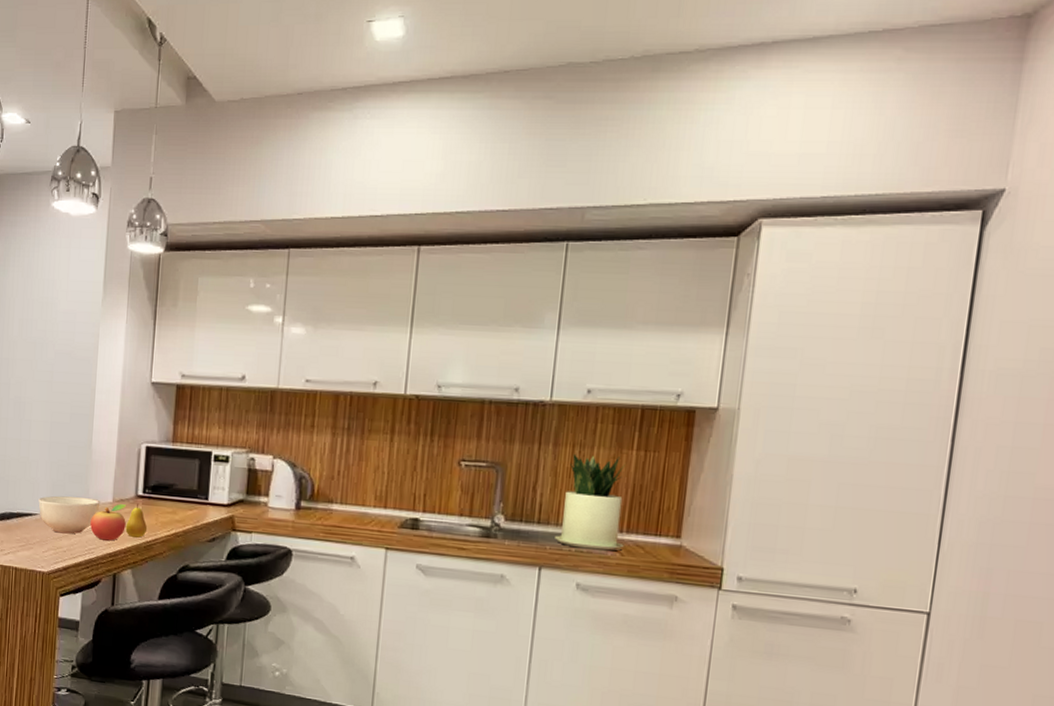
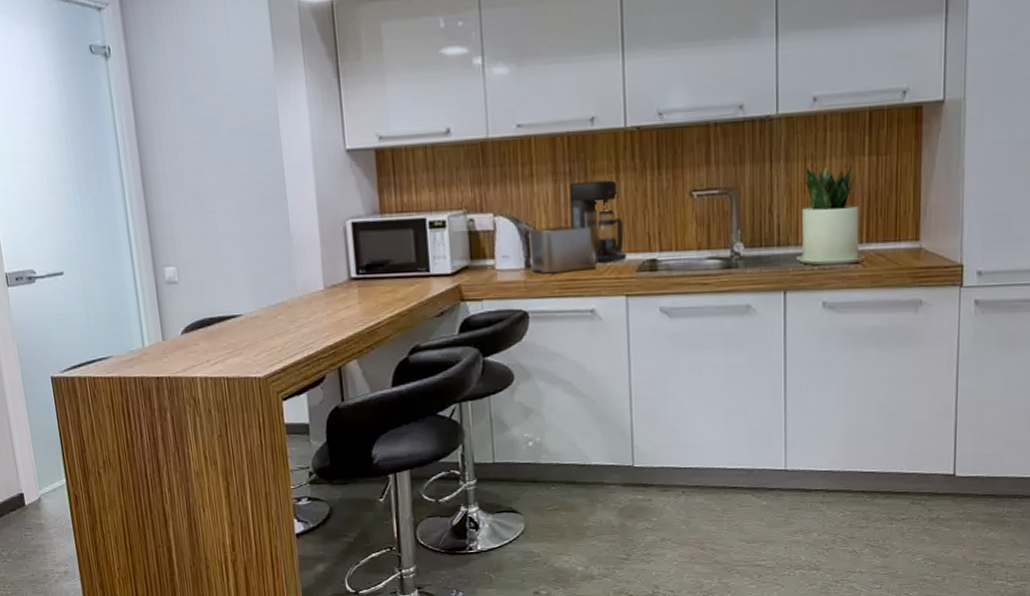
bowl: present [38,496,101,534] -> none [240,288,311,332]
fruit: present [90,504,127,541] -> none [303,290,344,333]
fruit: present [125,503,148,538] -> none [343,286,368,324]
toaster: none [300,474,366,520] -> present [529,224,599,275]
coffee maker: none [343,438,392,517] -> present [569,180,627,265]

